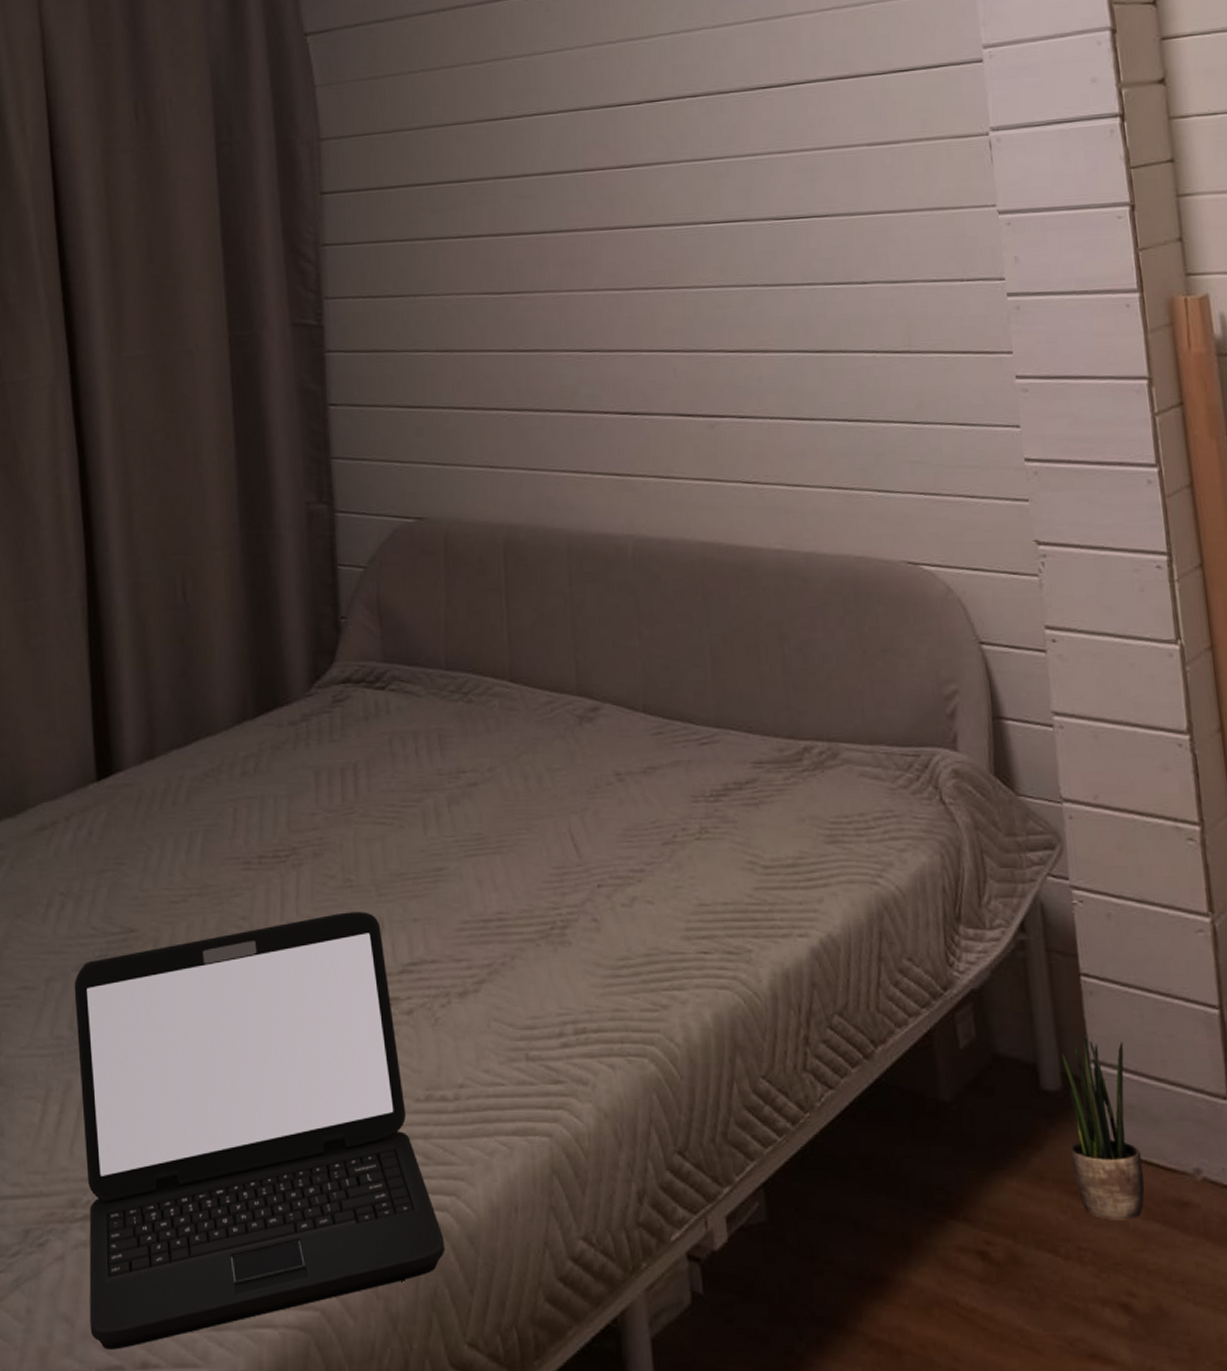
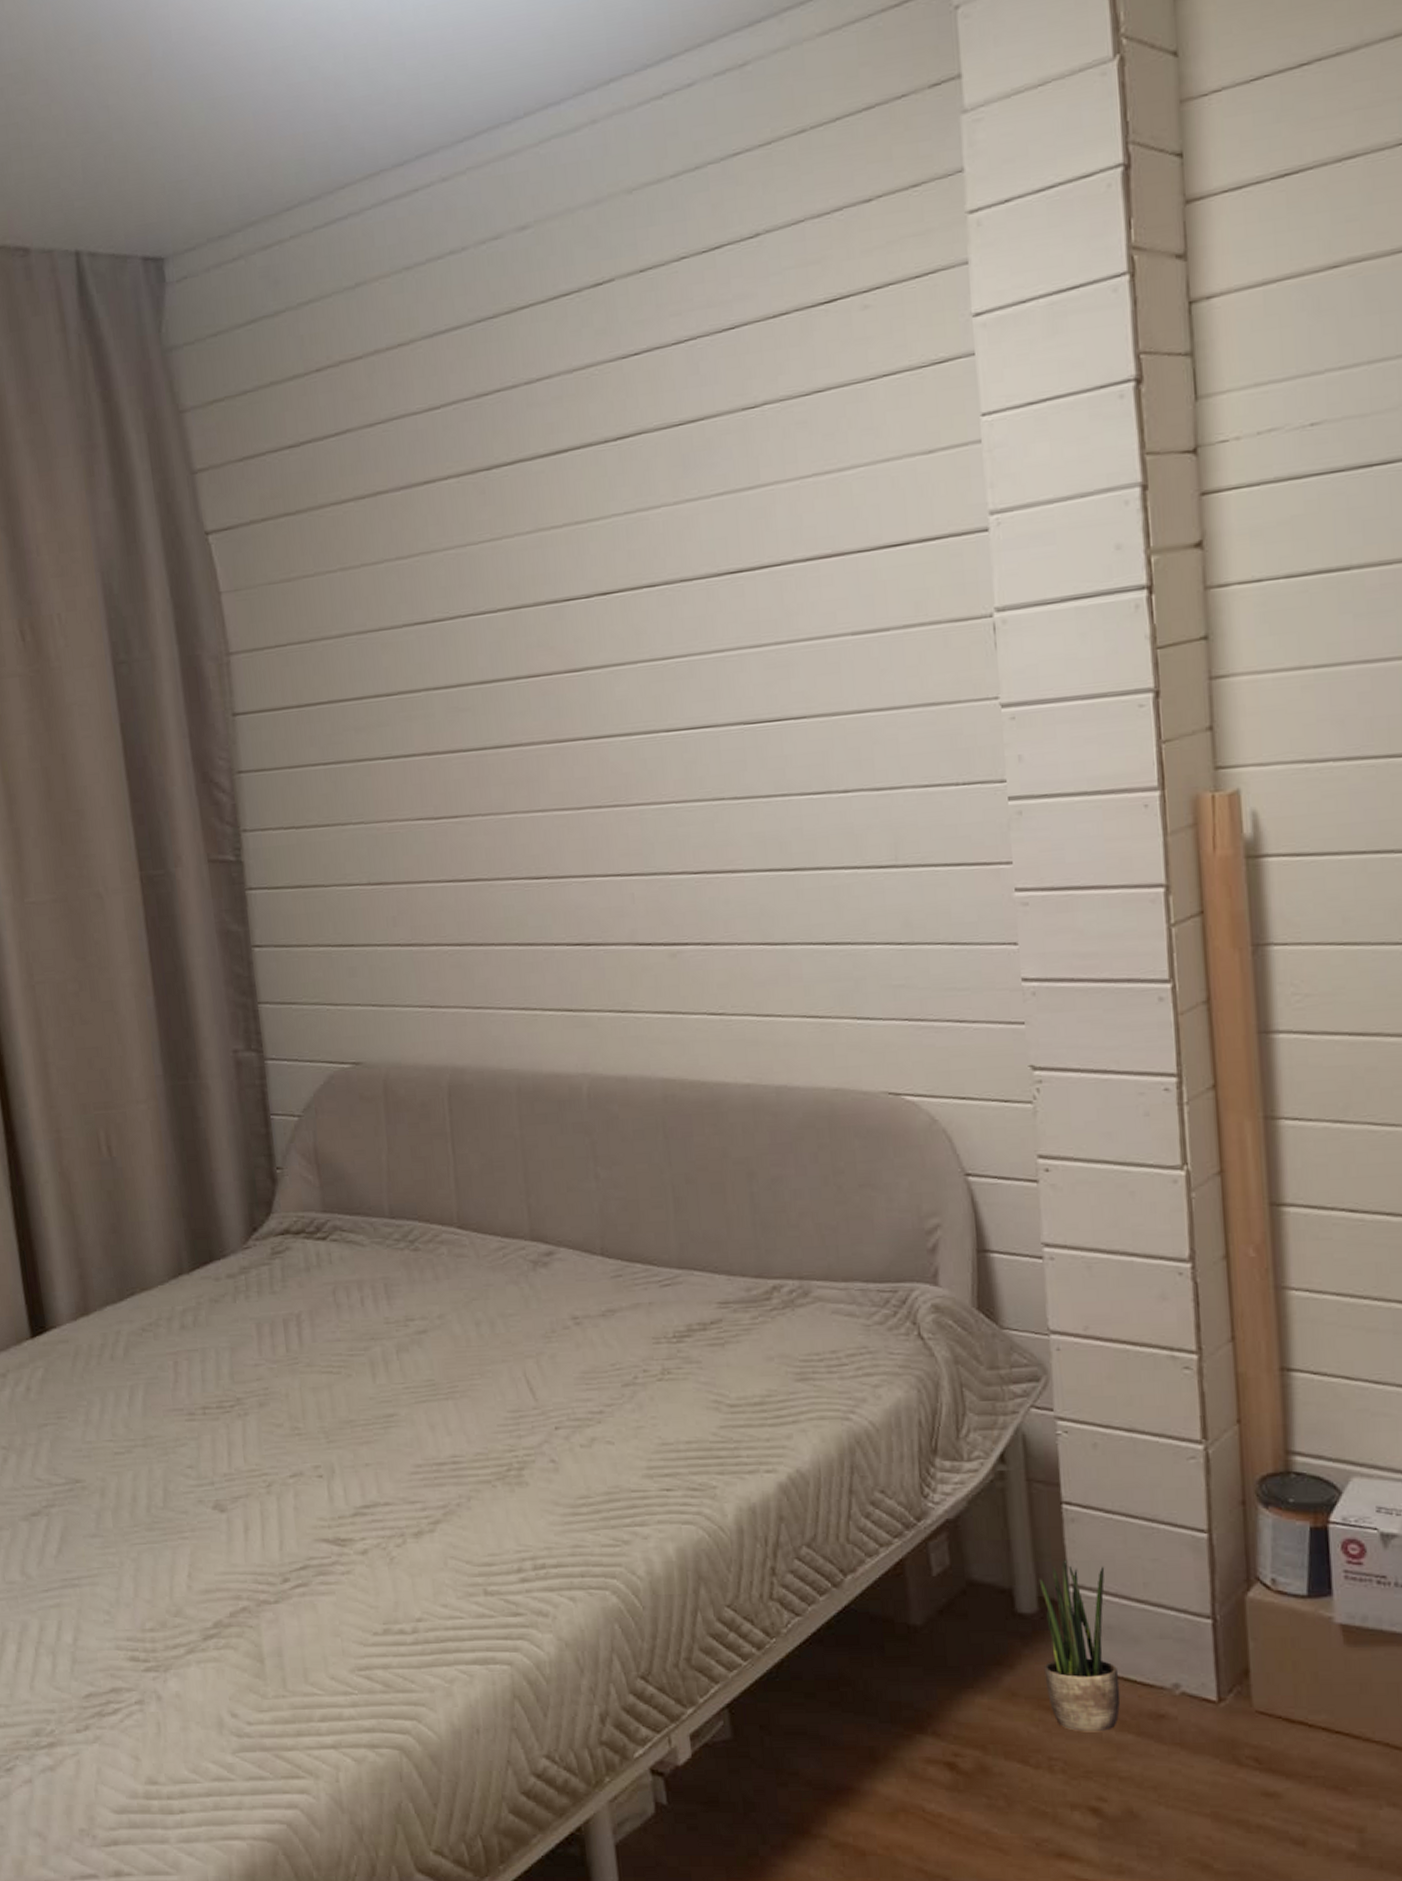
laptop: present [74,911,445,1350] -> none [22,1458,408,1860]

